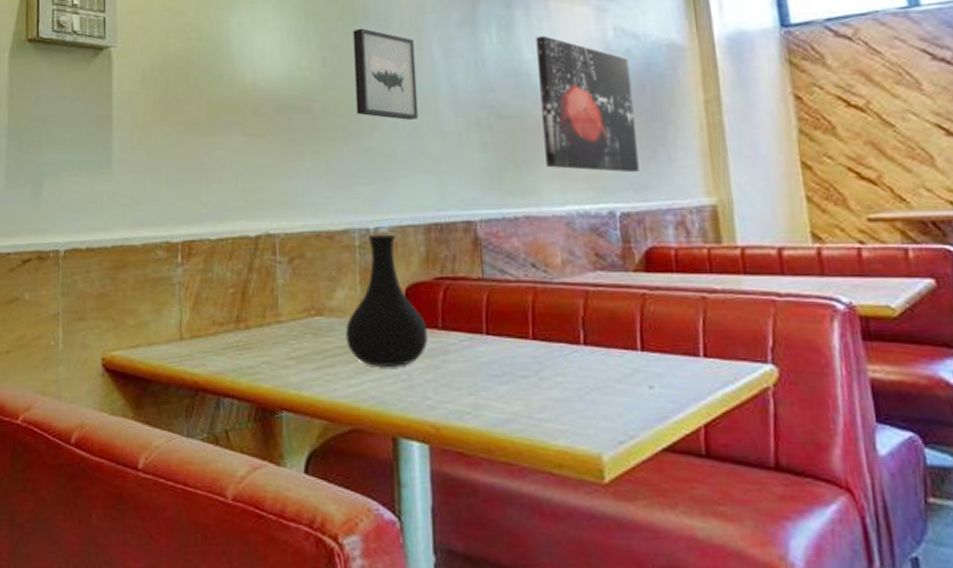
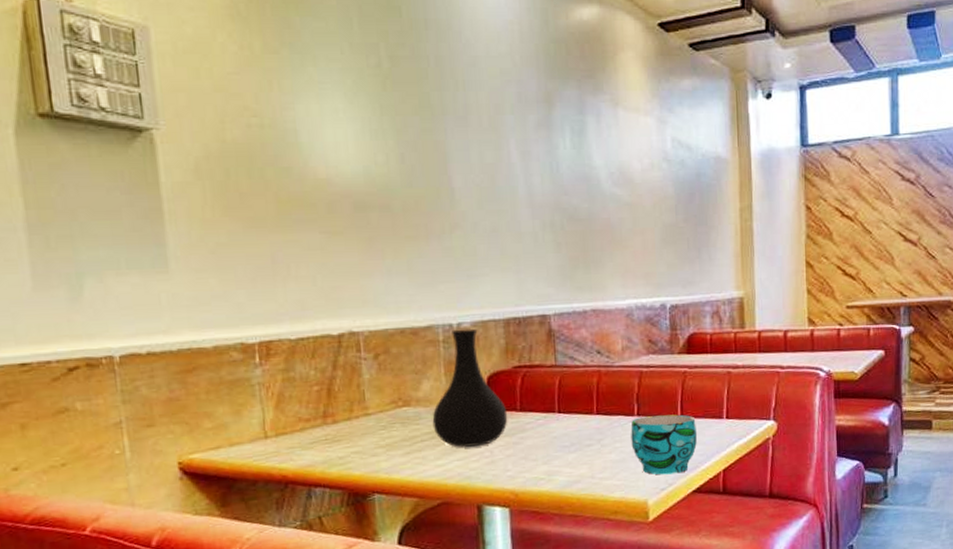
wall art: present [353,28,419,120] -> none [431,125,498,220]
wall art: present [536,36,640,173] -> none [605,143,687,271]
cup: none [576,347,665,424] -> present [630,414,697,475]

